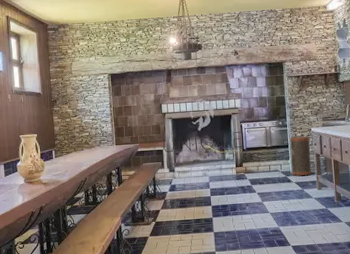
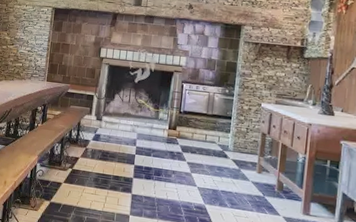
trash can: present [290,136,311,176] -> none [230,109,258,155]

